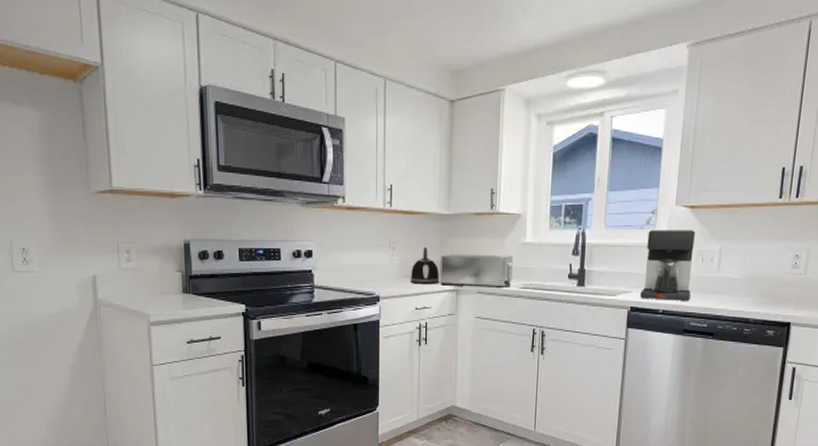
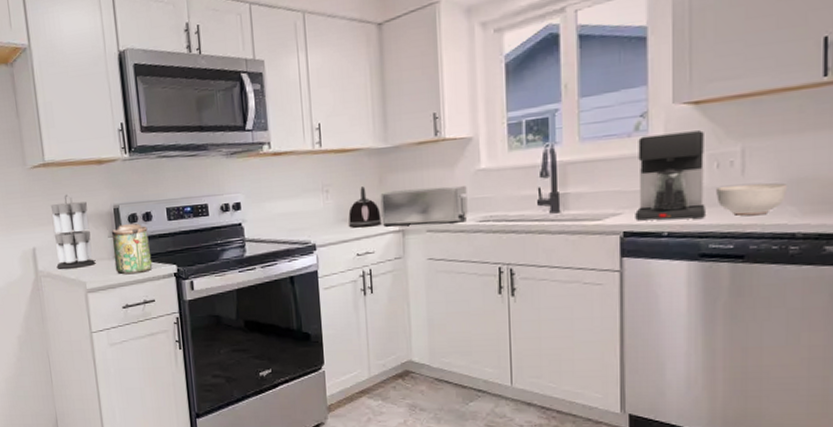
spice rack: none [115,223,160,300] -> present [50,193,95,269]
canister: none [180,261,221,311] -> present [111,223,153,275]
bowl: none [698,276,748,302] -> present [715,183,789,216]

